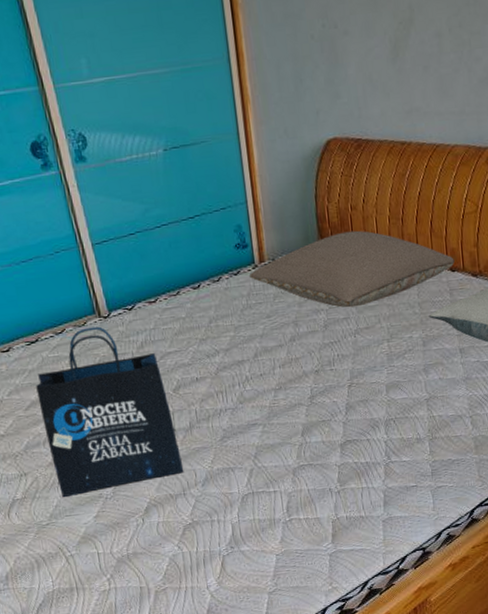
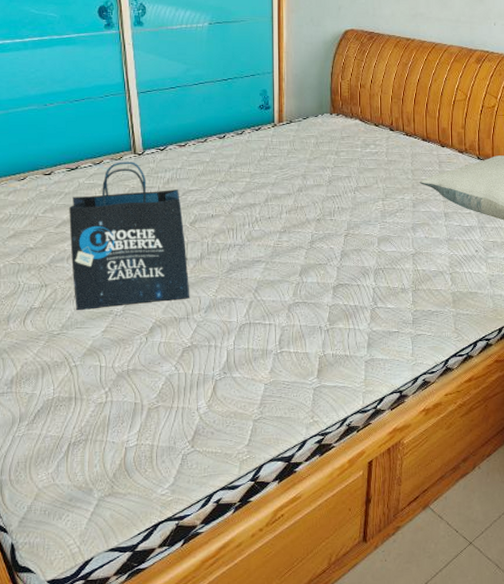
pillow: present [250,230,455,308] -> none [269,105,445,168]

